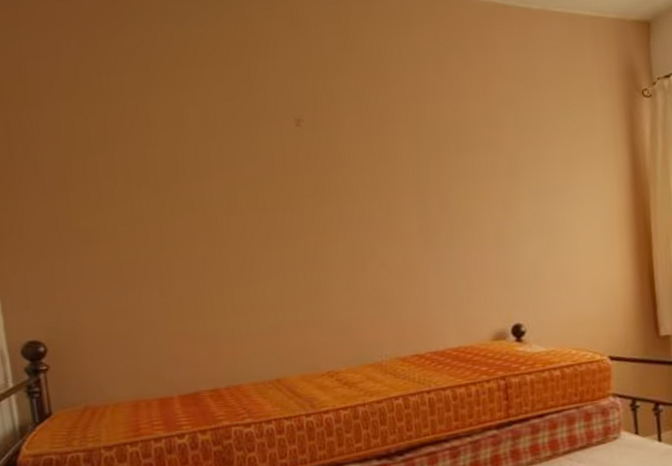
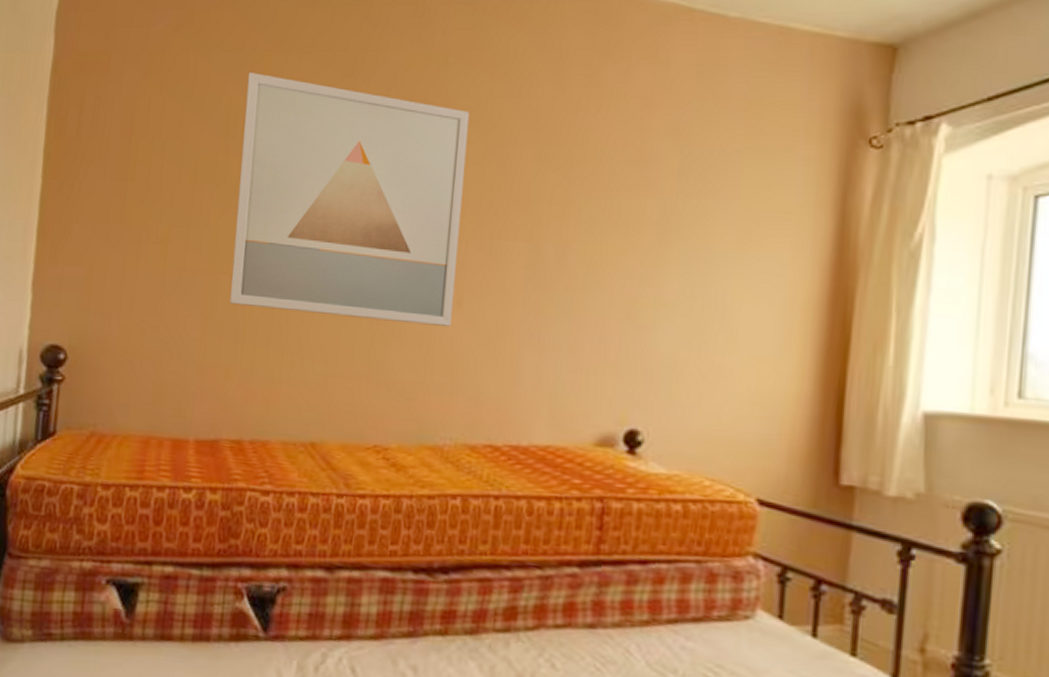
wall art: none [159,87,370,282] -> present [230,73,470,326]

